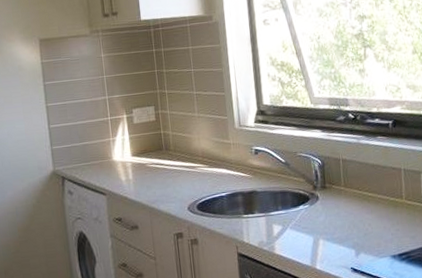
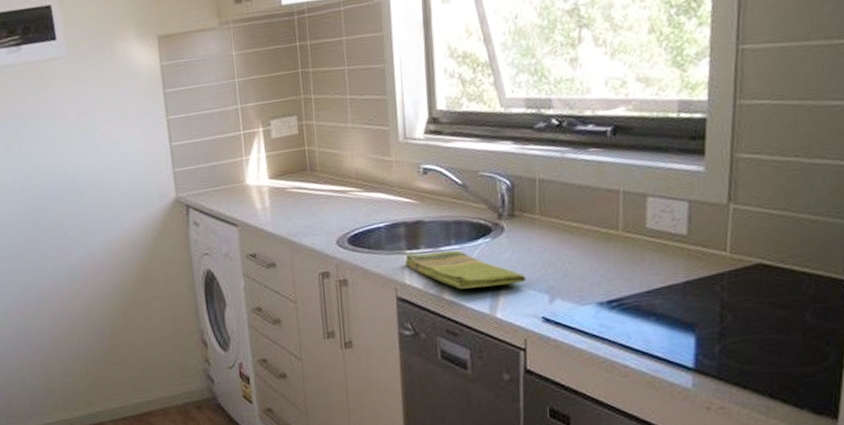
dish towel: none [243,214,337,246] -> present [404,250,526,289]

